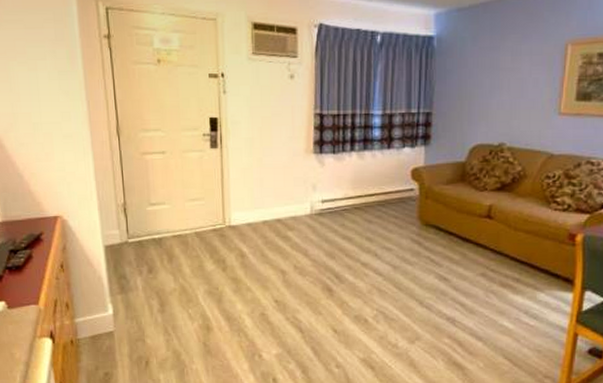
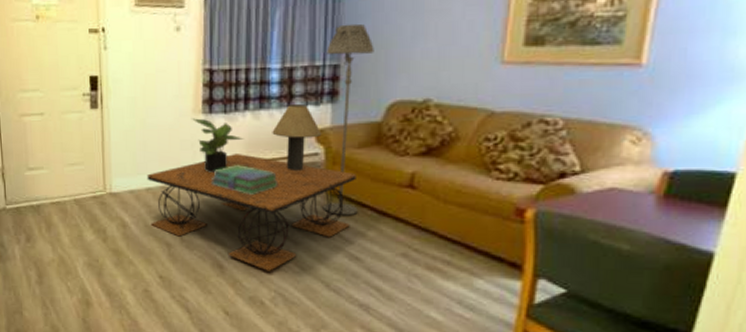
coffee table: none [263,189,445,292] -> present [147,154,356,271]
potted plant: none [304,157,350,206] -> present [192,118,244,173]
stack of books: none [322,200,380,226] -> present [212,165,278,195]
table lamp: none [374,146,417,205] -> present [272,104,322,172]
floor lamp: none [417,77,460,243] -> present [322,23,374,216]

